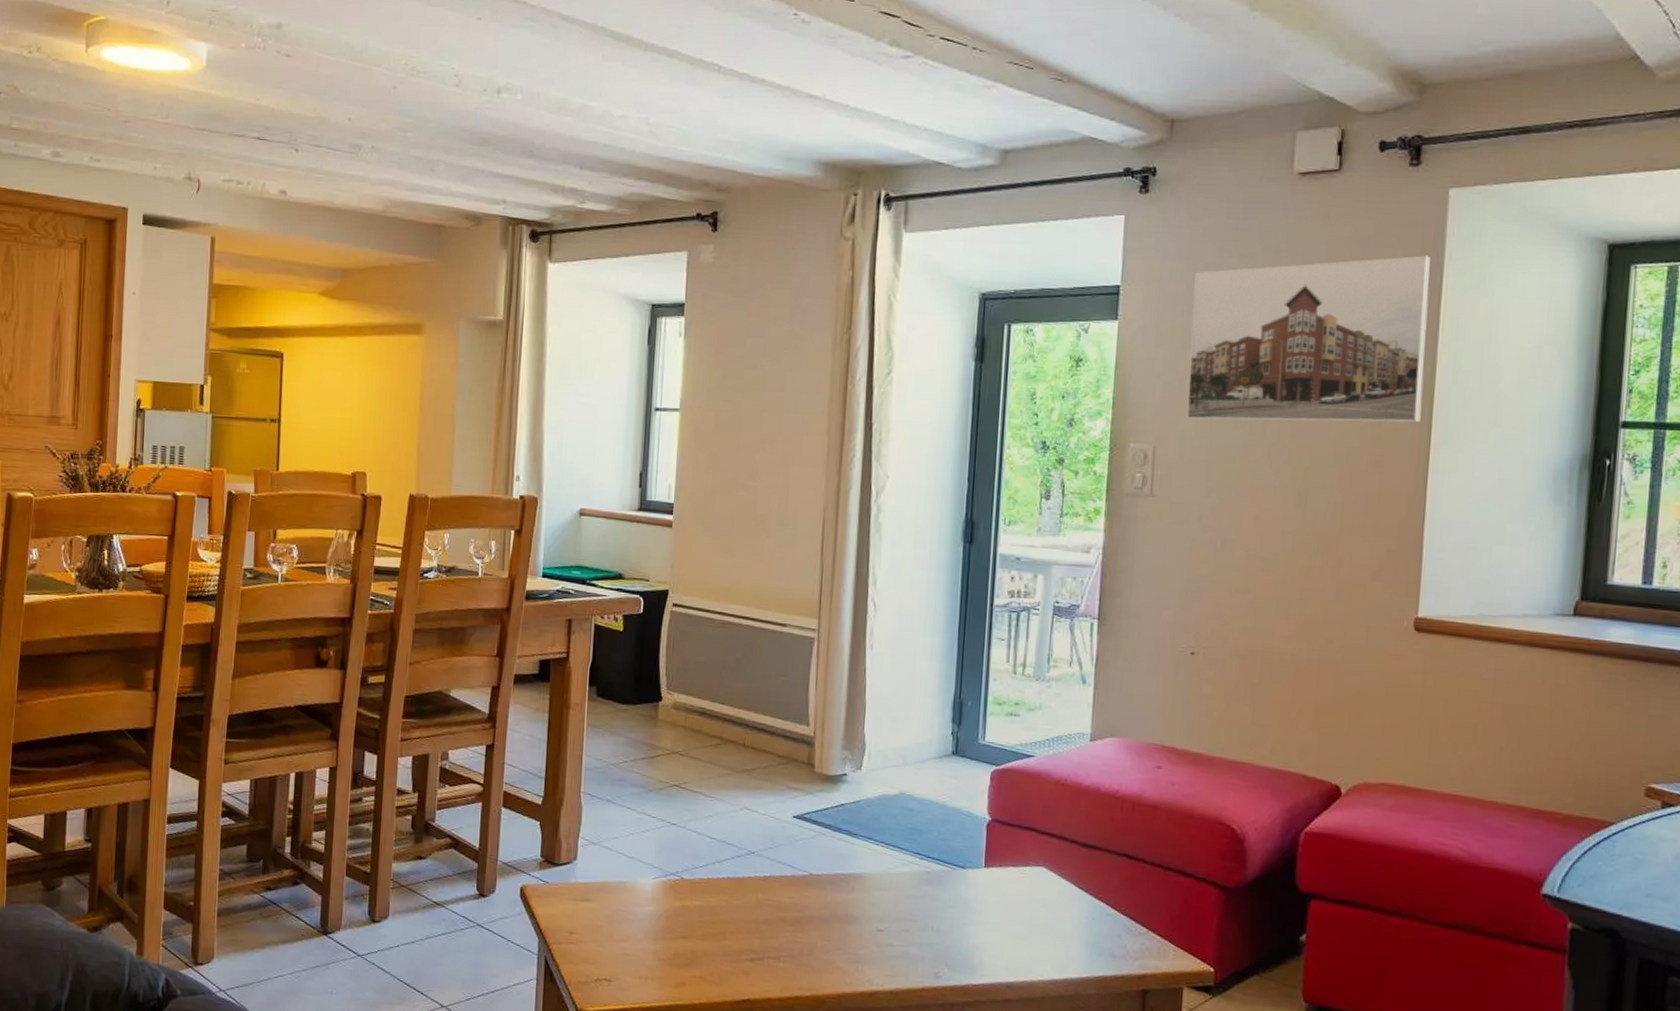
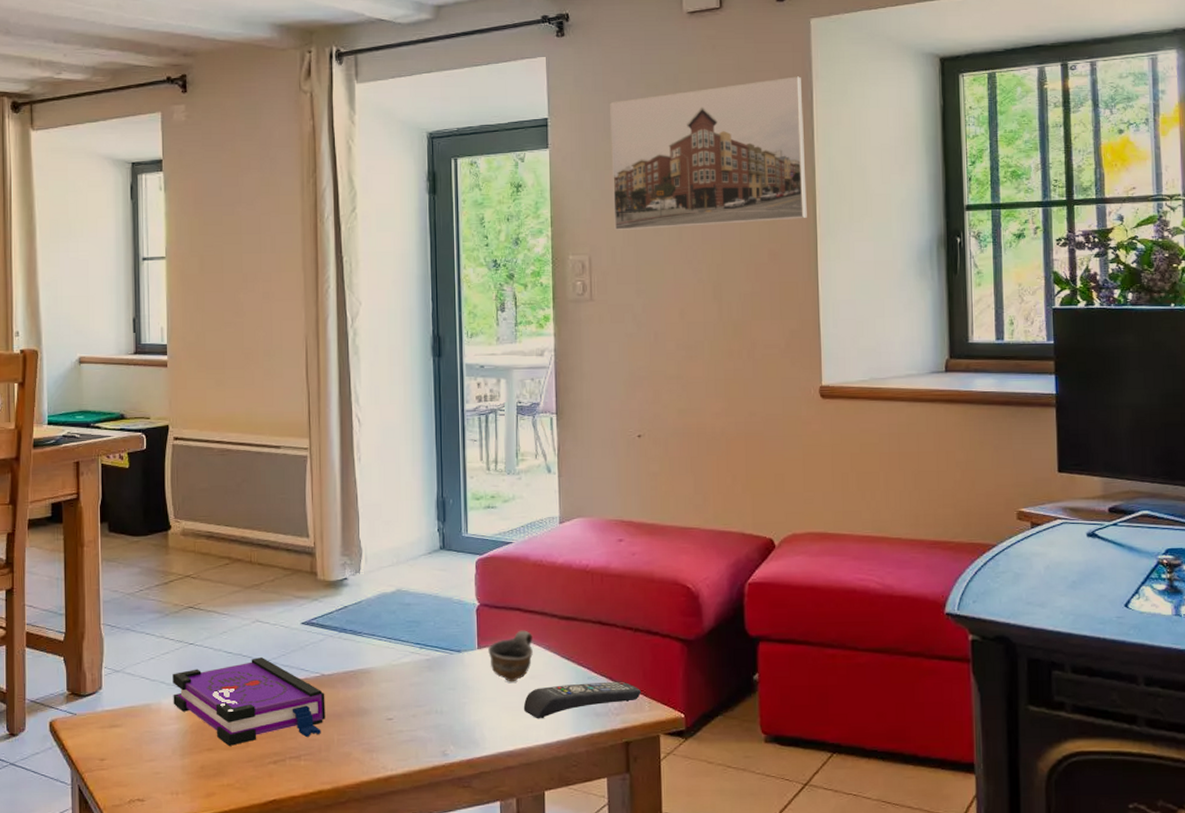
board game: none [649,847,812,938] -> present [173,658,326,746]
cup: none [996,853,1048,909] -> present [488,630,533,682]
remote control: none [1029,918,1166,953] -> present [523,681,641,719]

